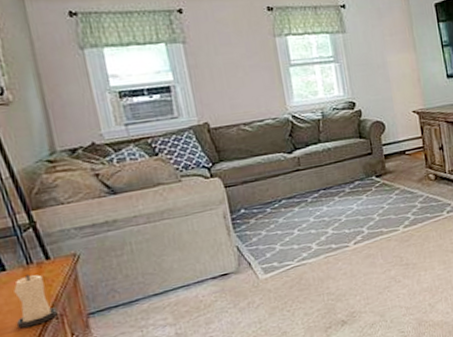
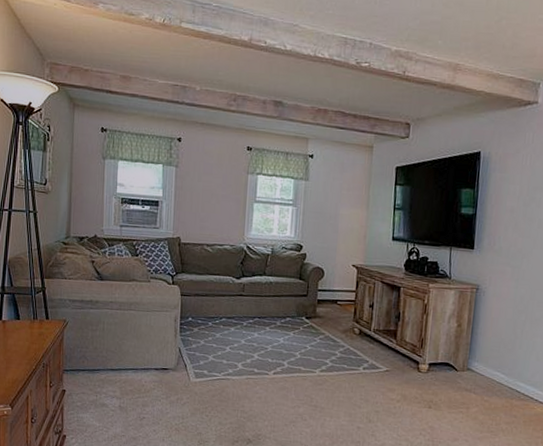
candle: present [14,273,58,329] -> none [18,326,45,368]

